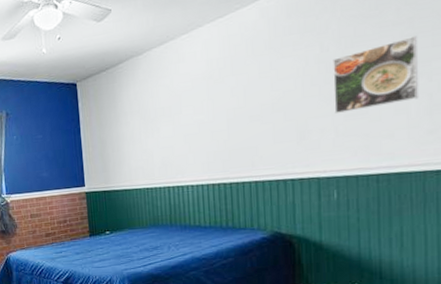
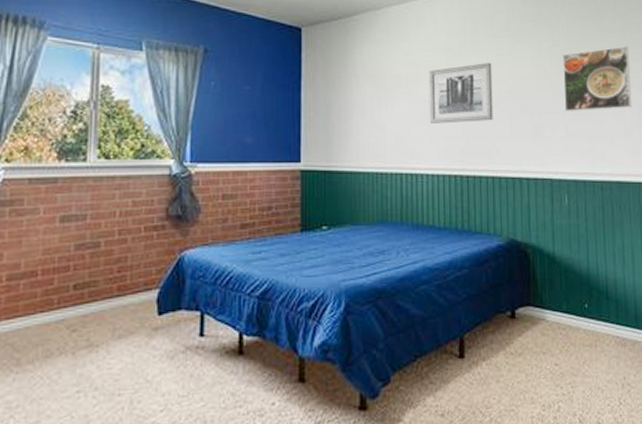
wall art: none [190,81,256,143] -> present [428,63,493,124]

